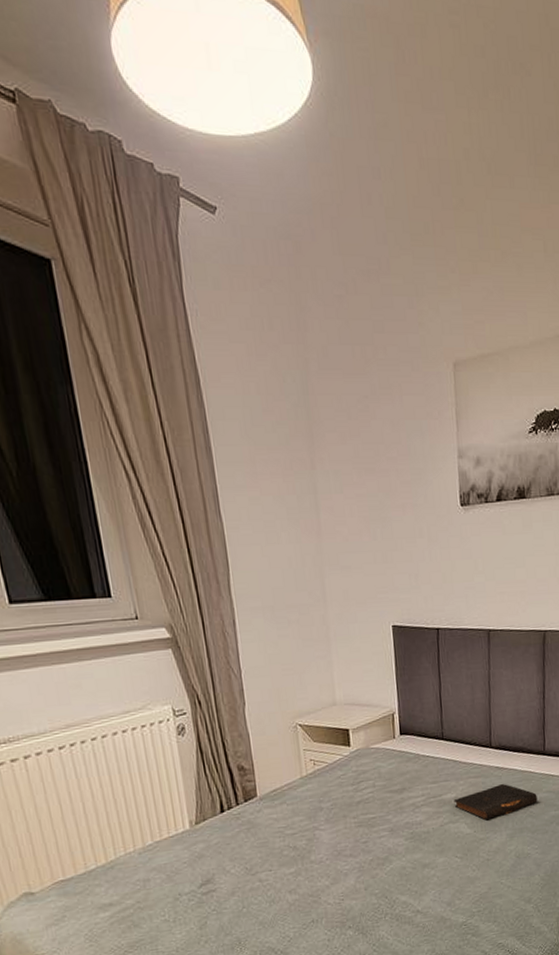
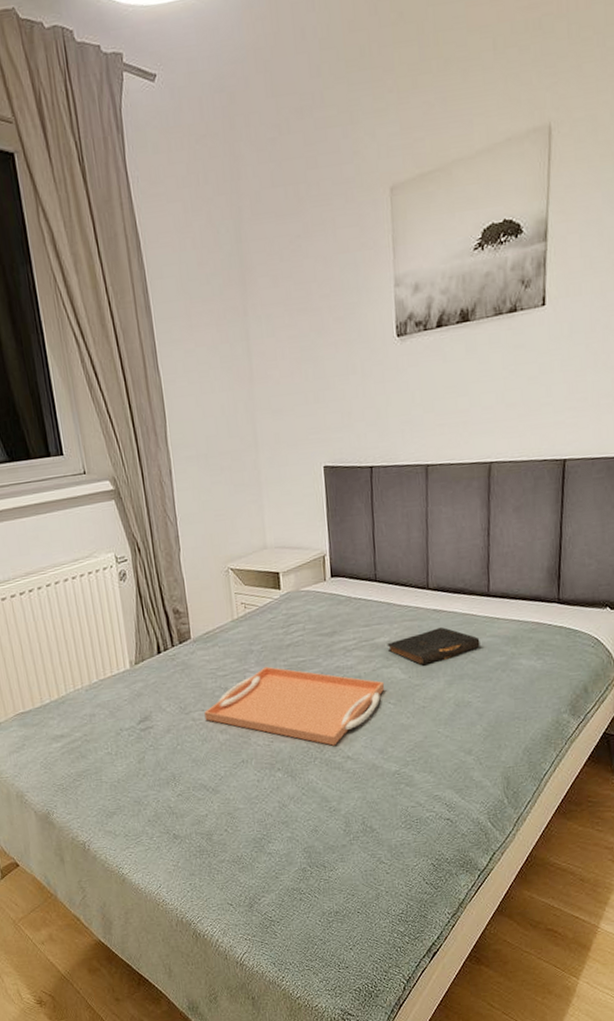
serving tray: none [272,824,452,901] -> present [204,666,385,746]

